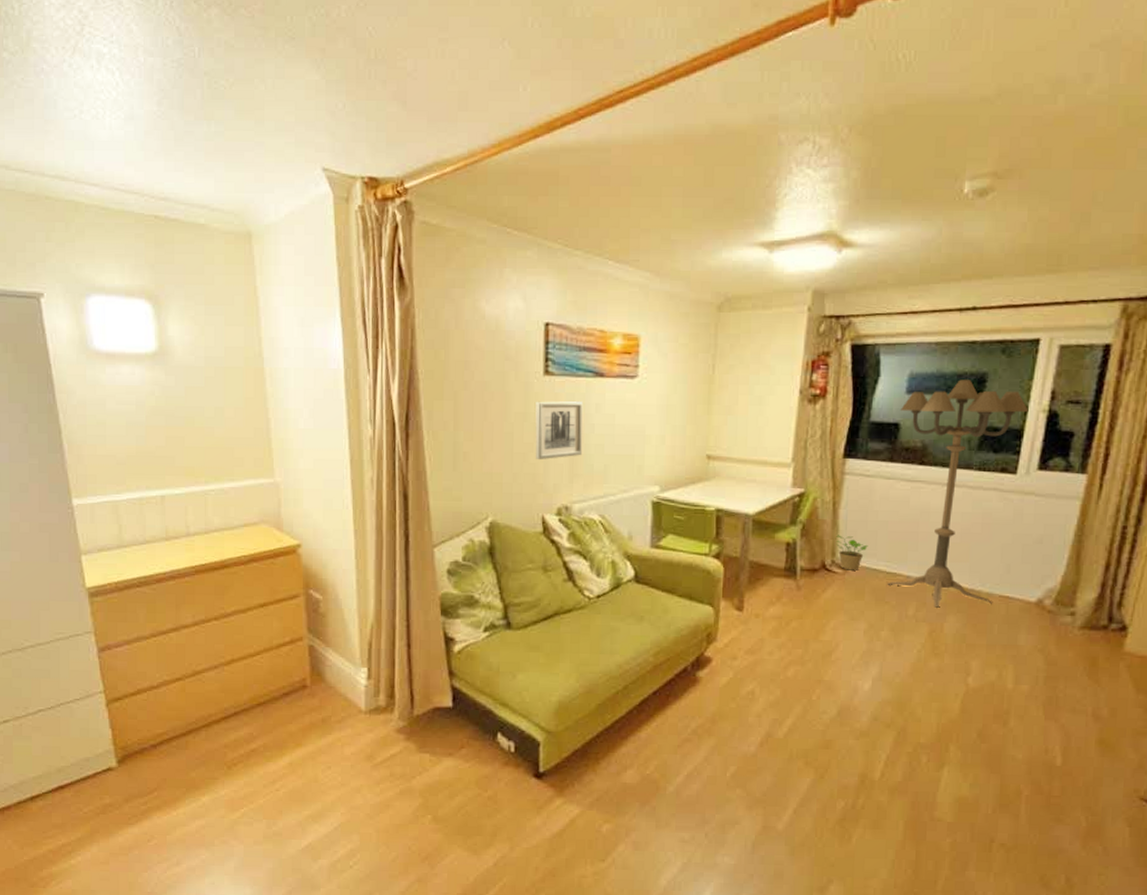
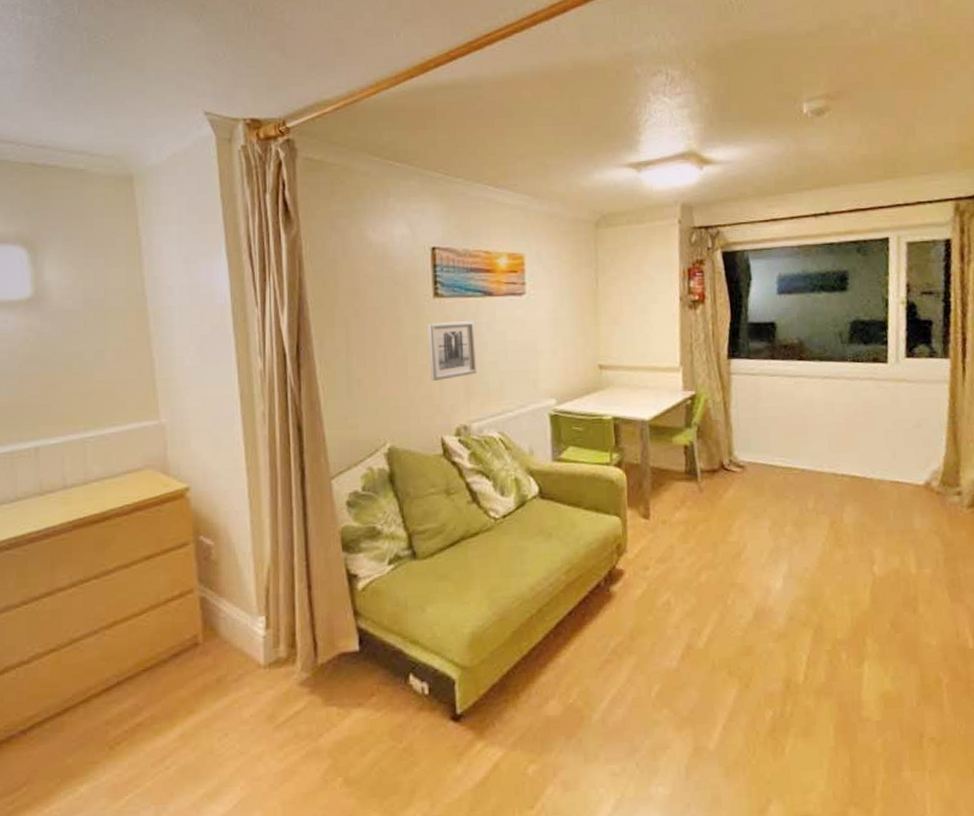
potted plant: present [836,535,868,571] -> none [731,434,762,468]
floor lamp: present [886,379,1029,608] -> none [775,278,889,499]

